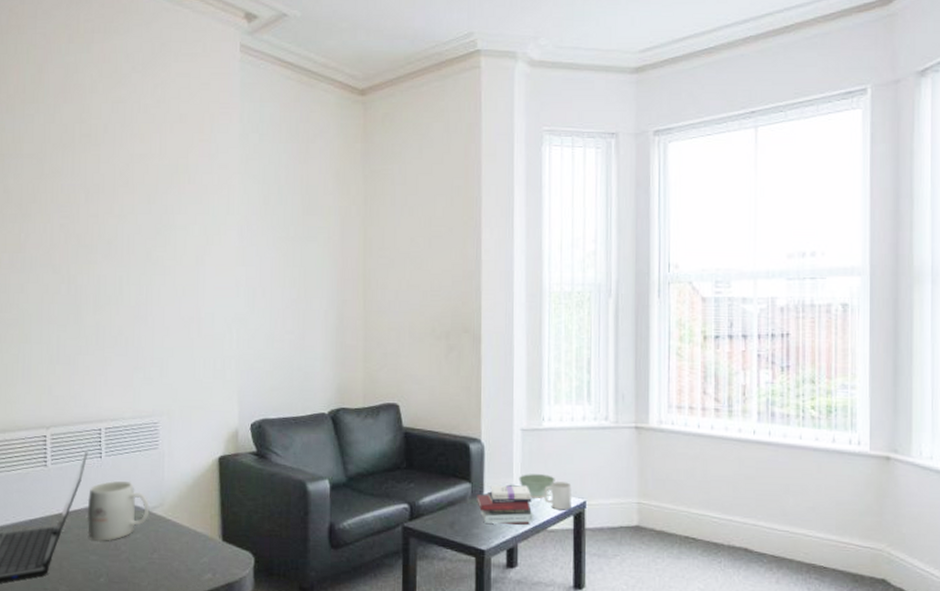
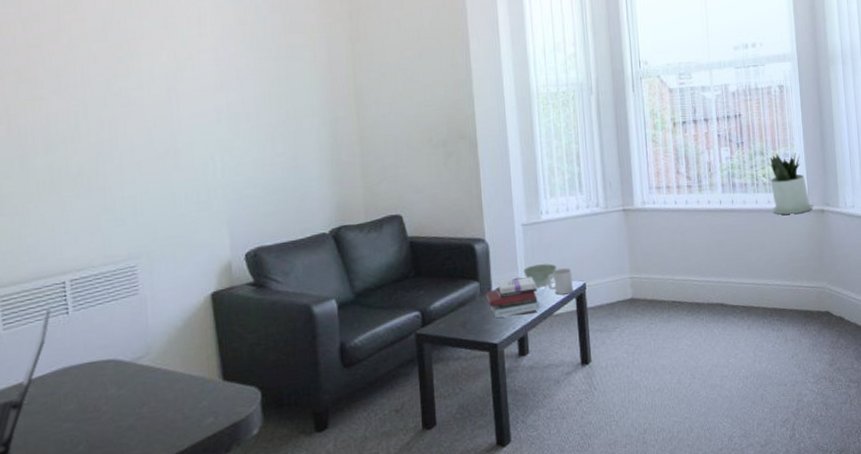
mug: present [87,480,150,541] -> none [54,333,134,406]
planter: none [819,383,877,458] -> present [768,152,814,215]

